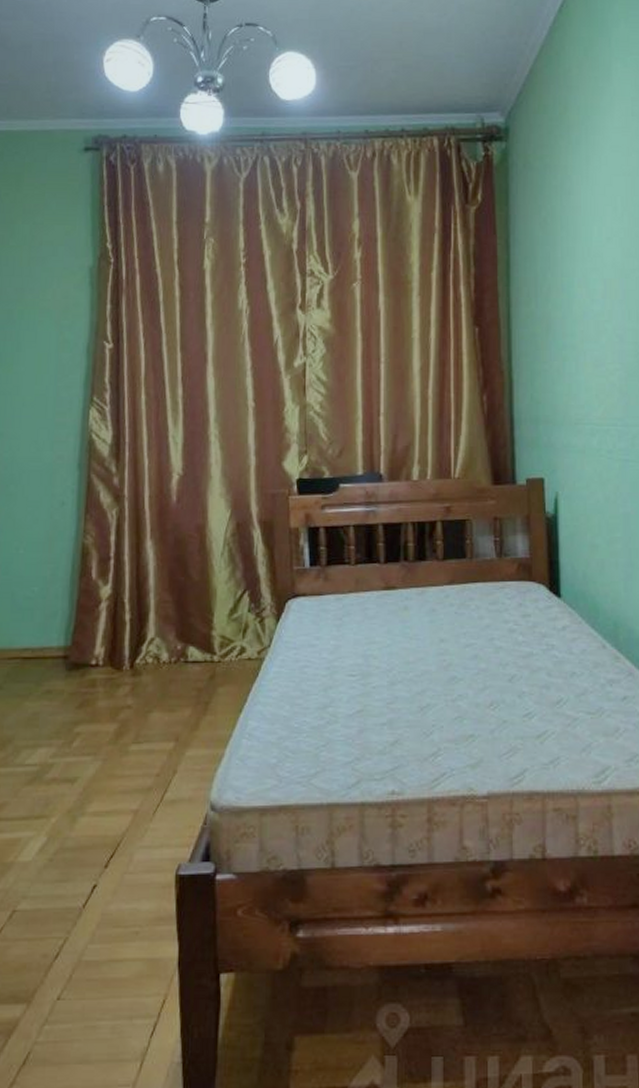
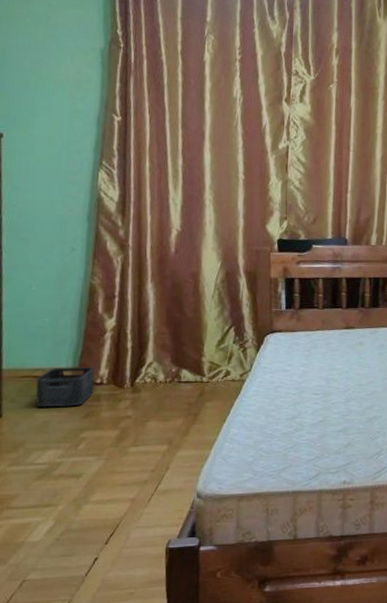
storage bin: none [24,646,89,696] -> present [36,367,94,408]

